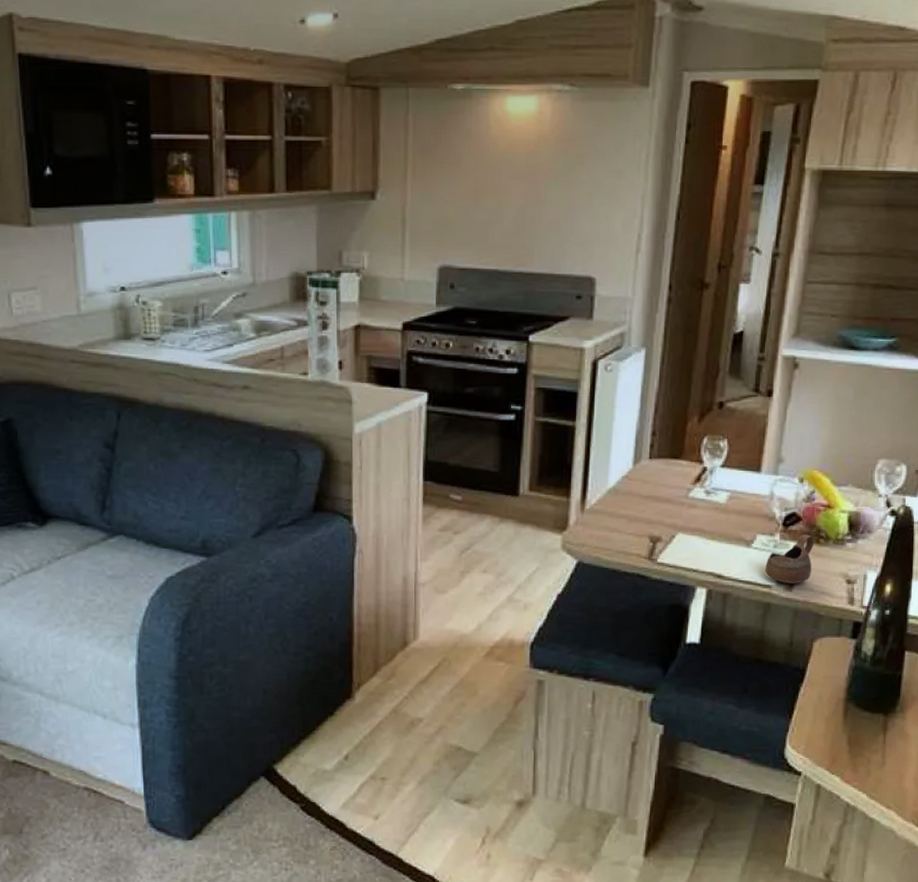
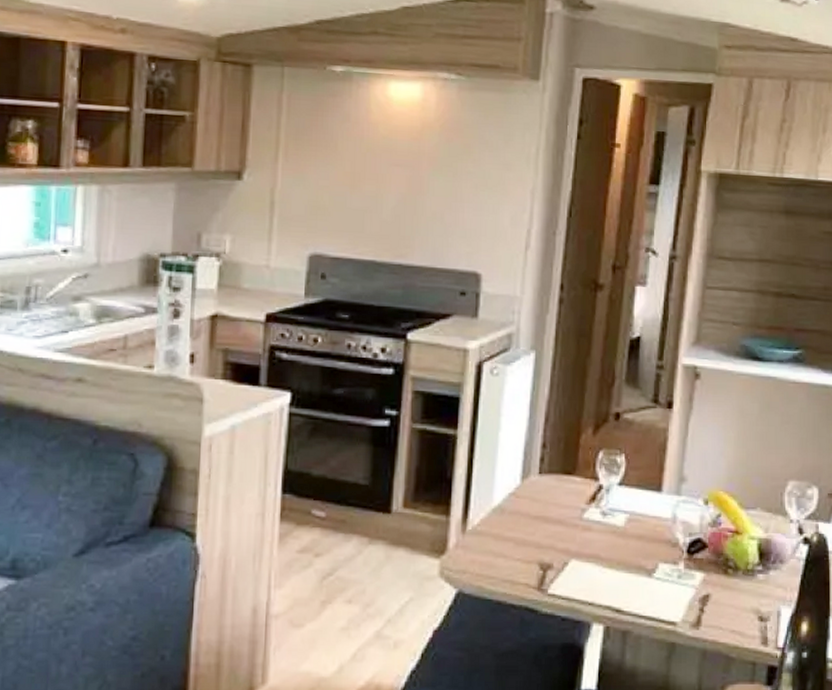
cup: present [765,534,814,584] -> none [669,564,722,621]

